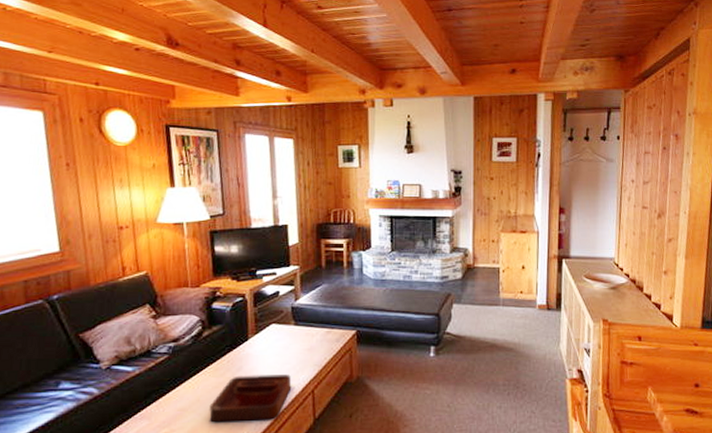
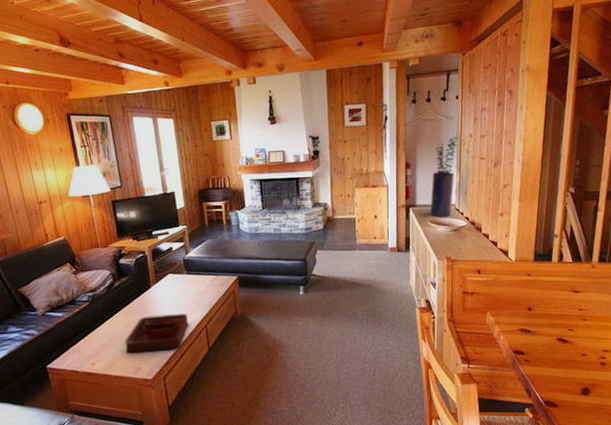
vase: none [585,177,619,273] -> present [430,132,459,218]

